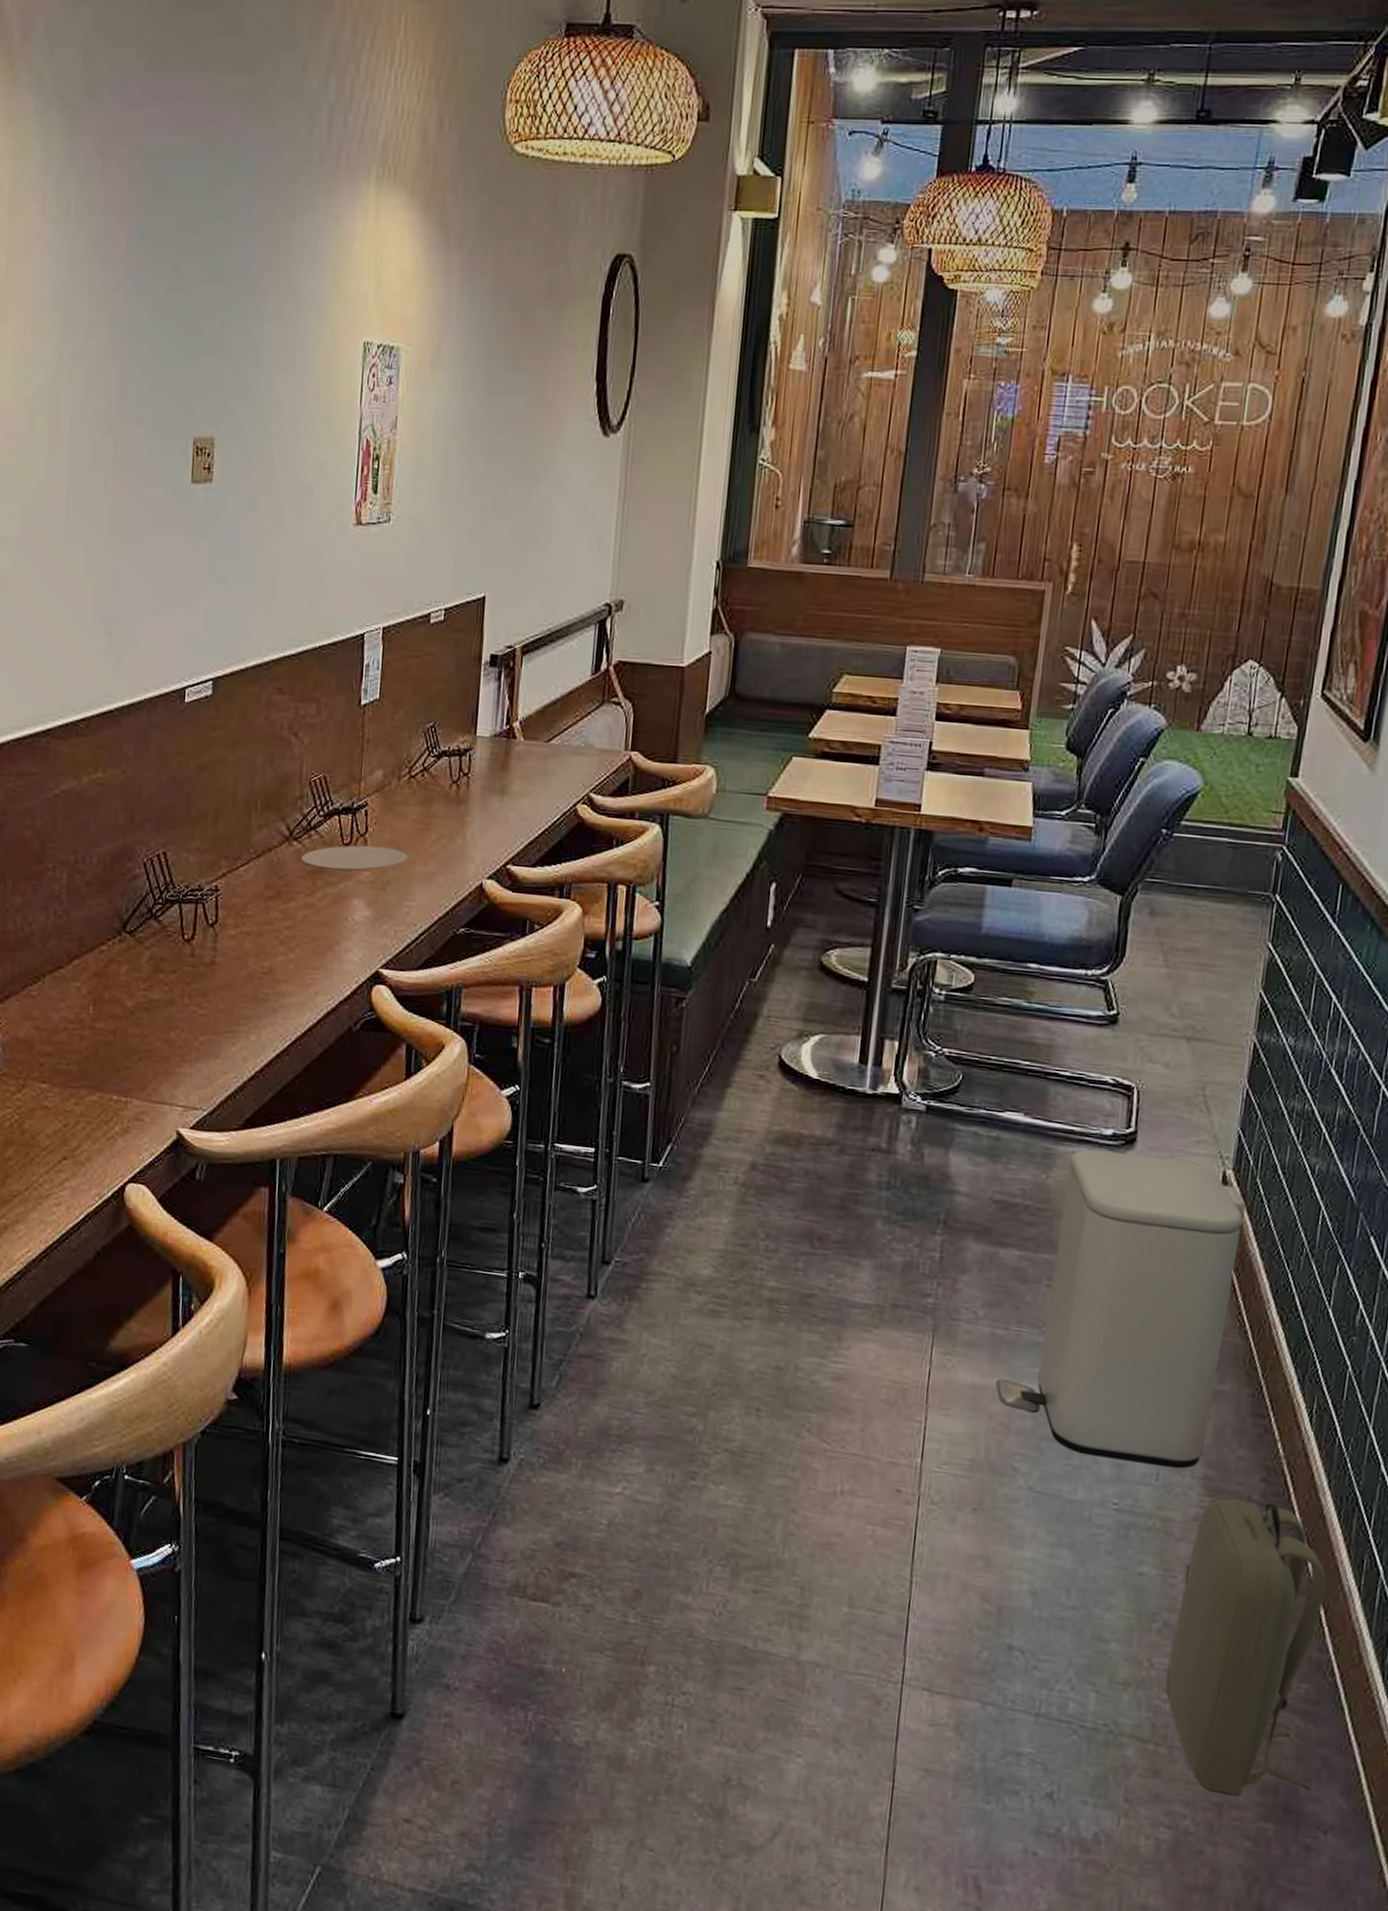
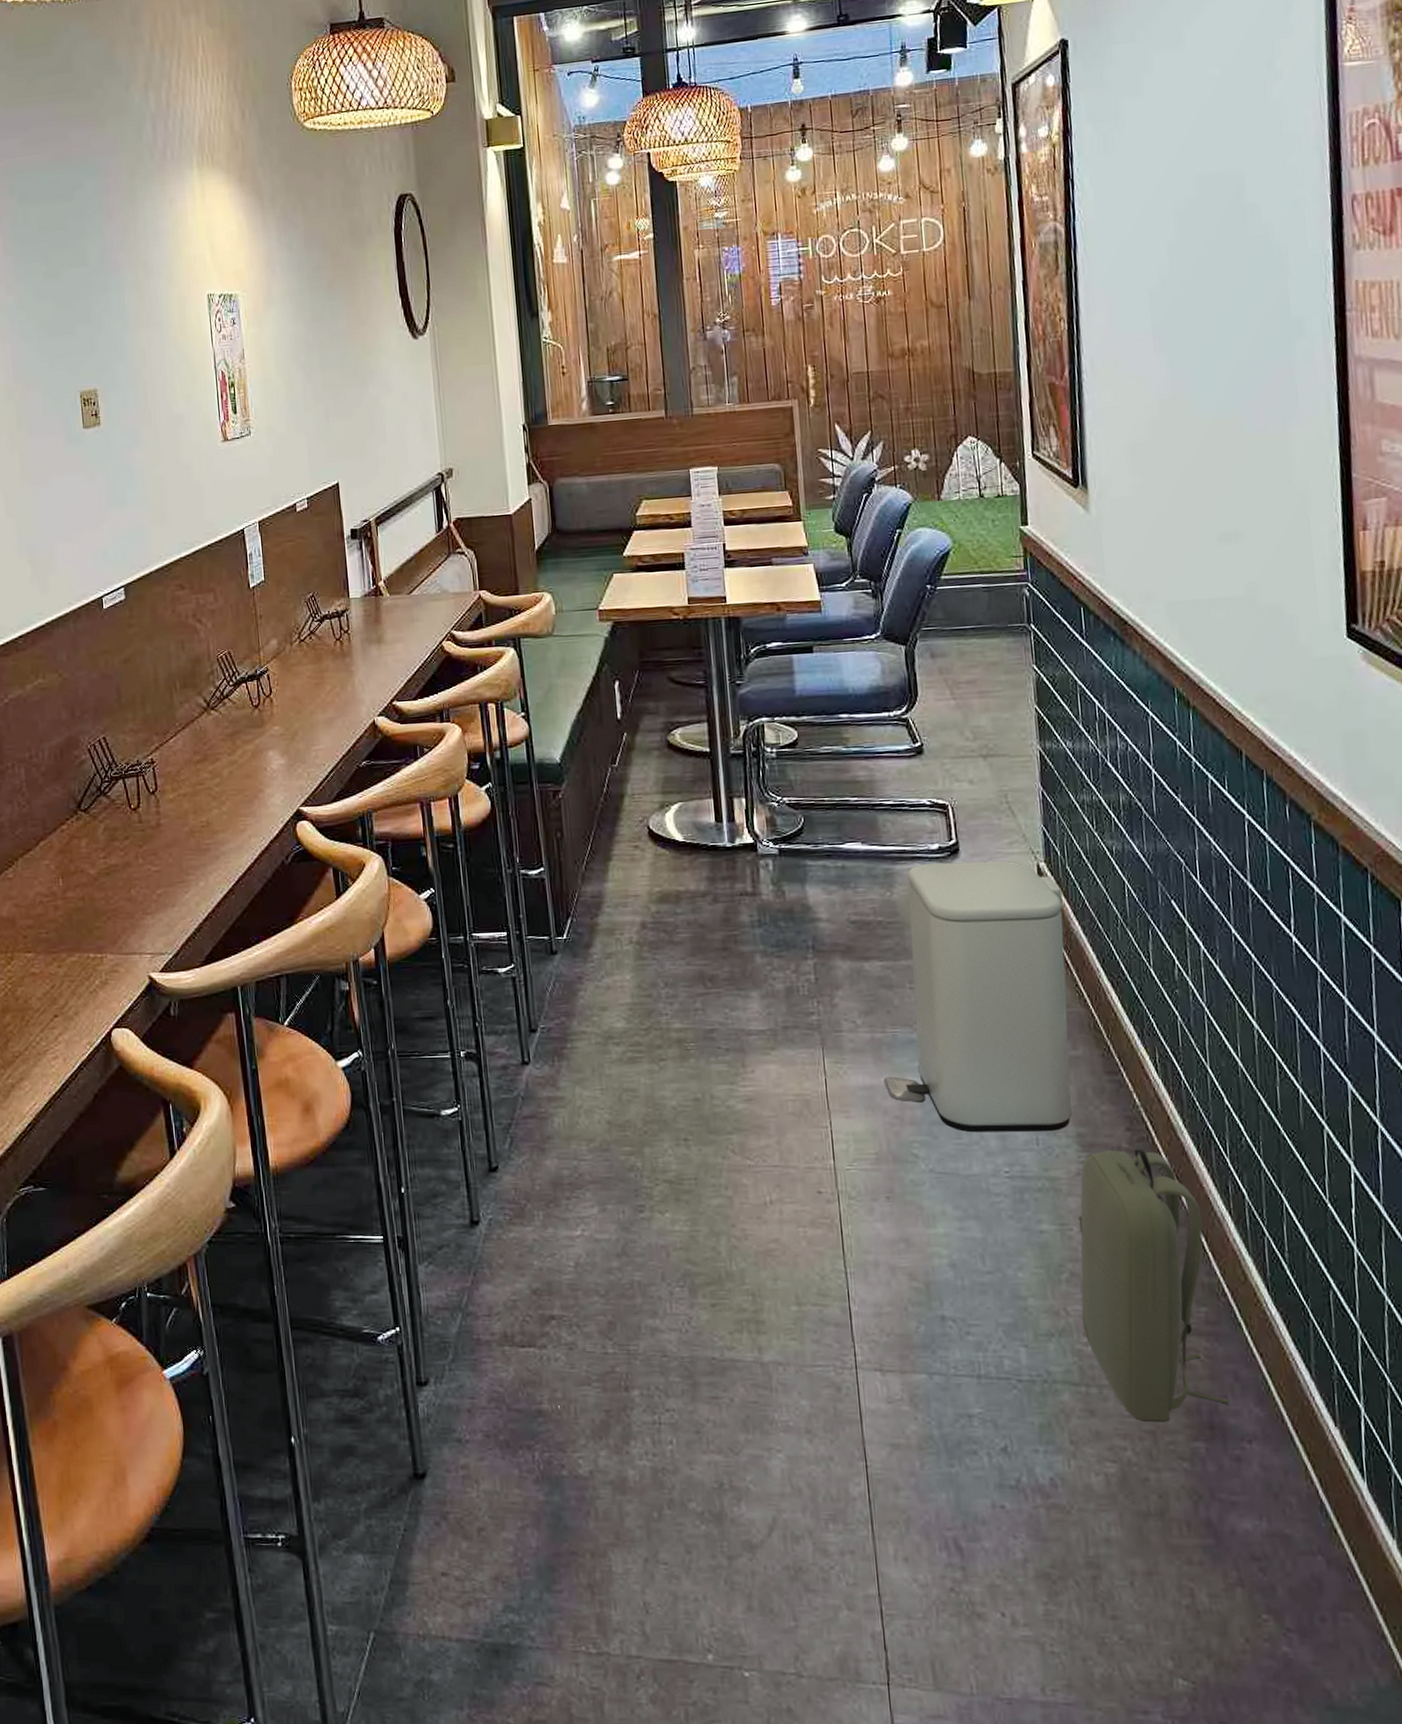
plate: present [301,845,408,872] -> none [220,703,309,731]

